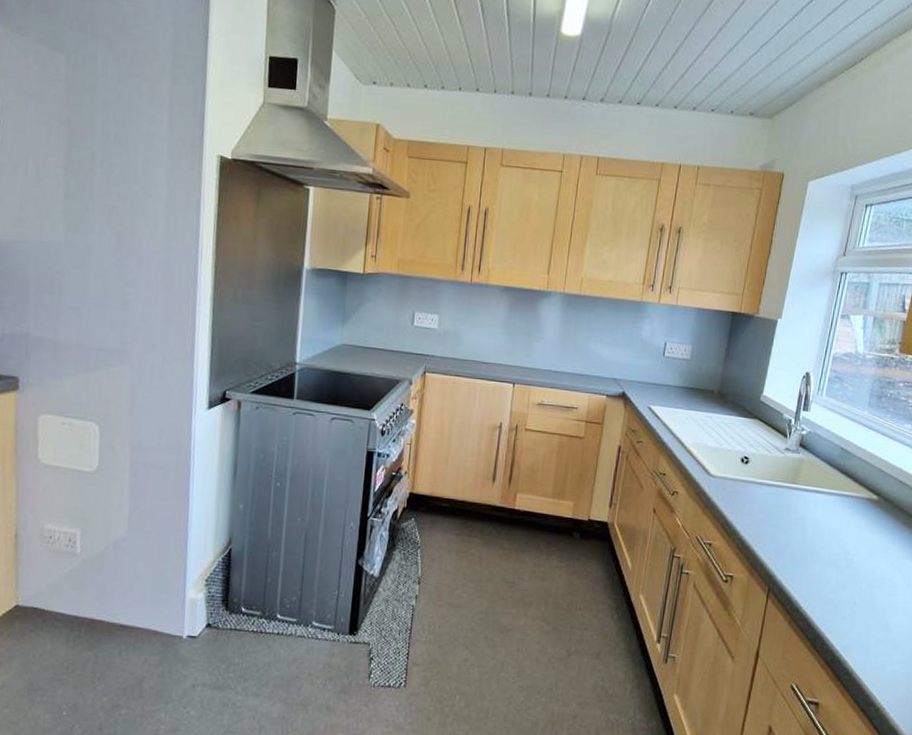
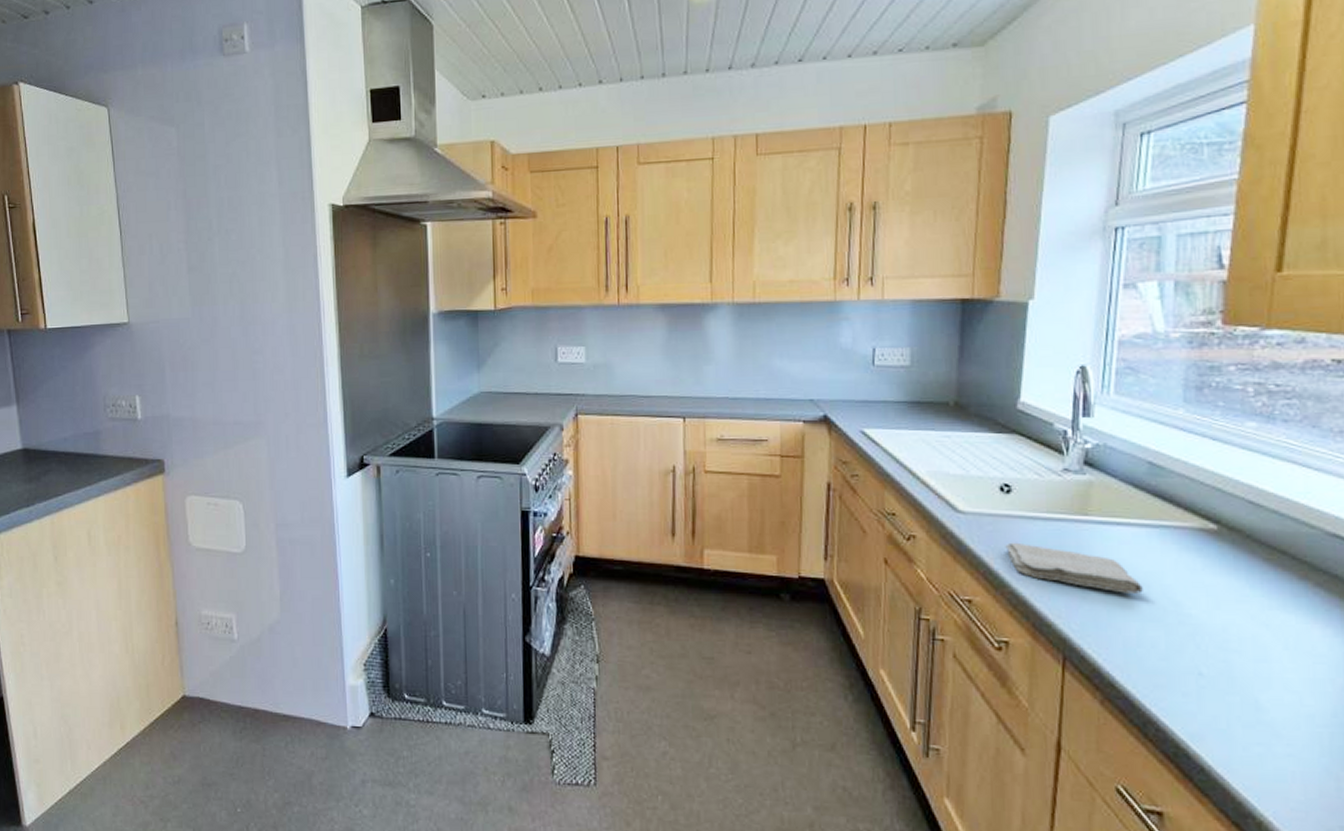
washcloth: none [739,501,827,544] -> present [1005,542,1144,593]

